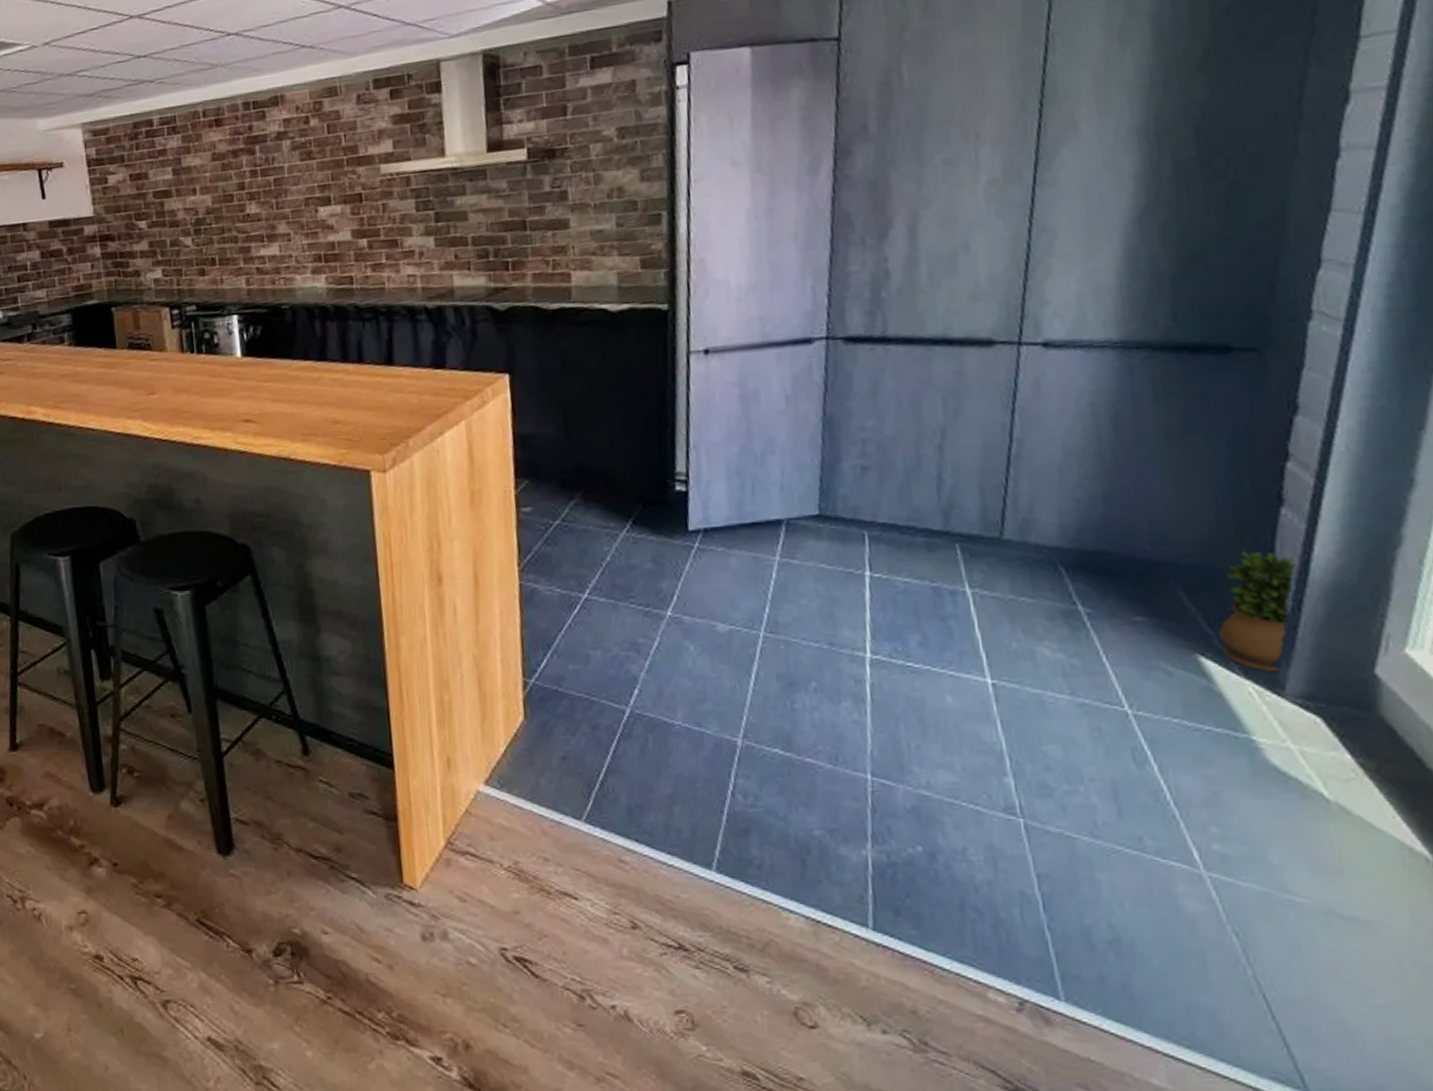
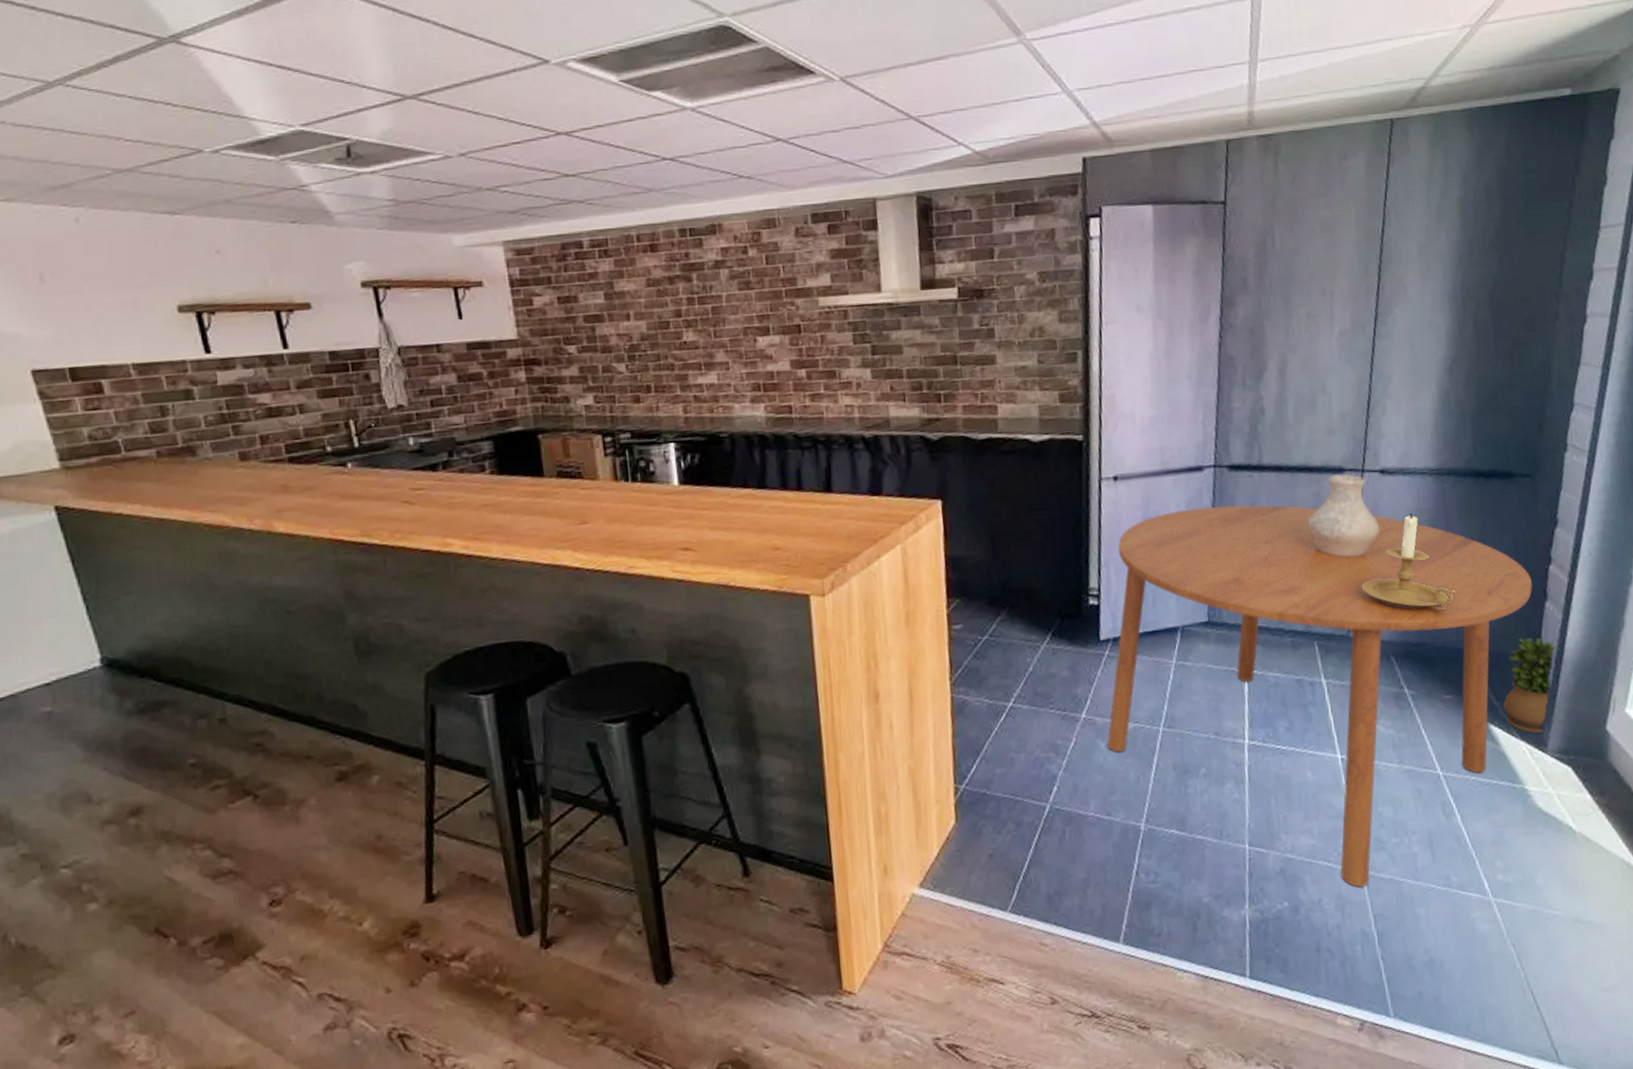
dining table: none [696,382,1261,839] -> present [1107,505,1532,888]
vase: none [945,347,1043,446] -> present [1307,474,1380,558]
candle holder: none [1018,395,1148,514] -> present [1361,513,1455,611]

